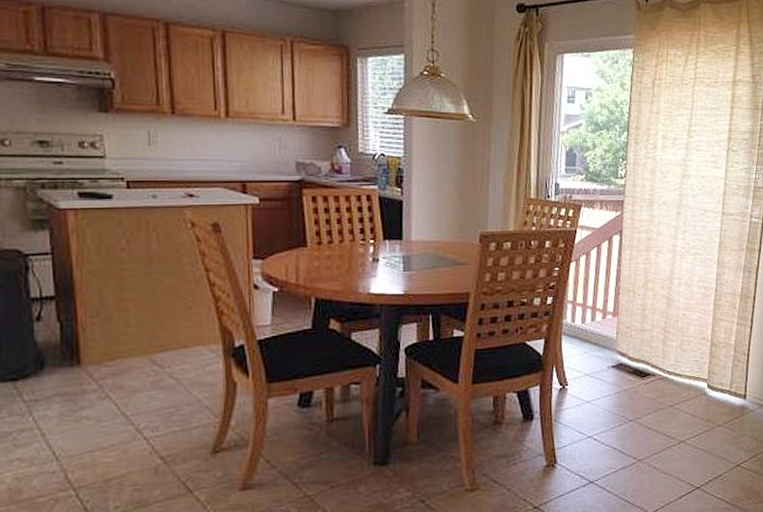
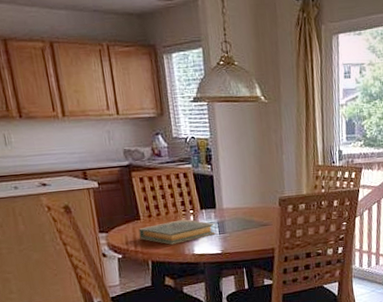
hardback book: none [303,250,400,280] -> present [138,219,216,245]

